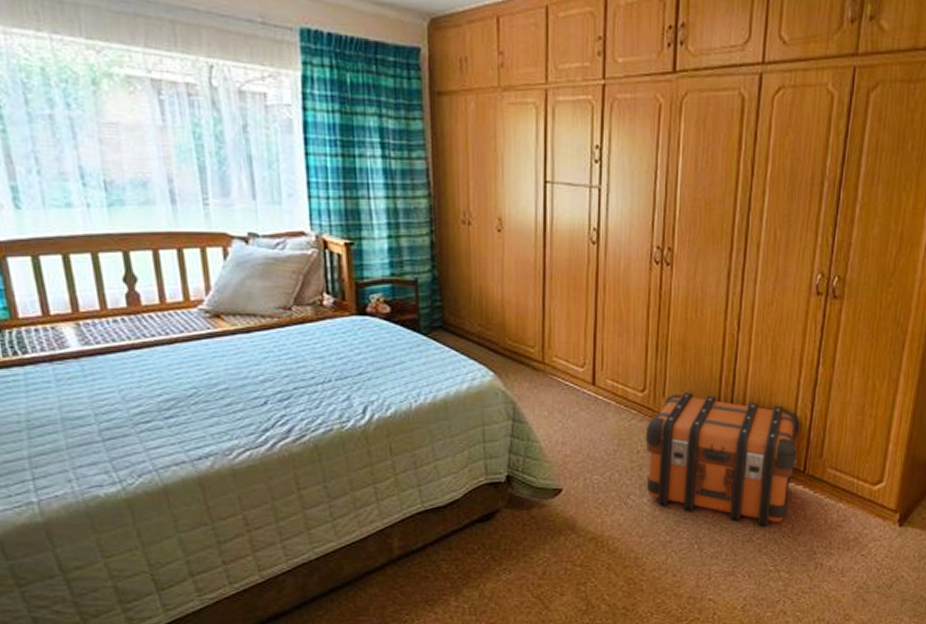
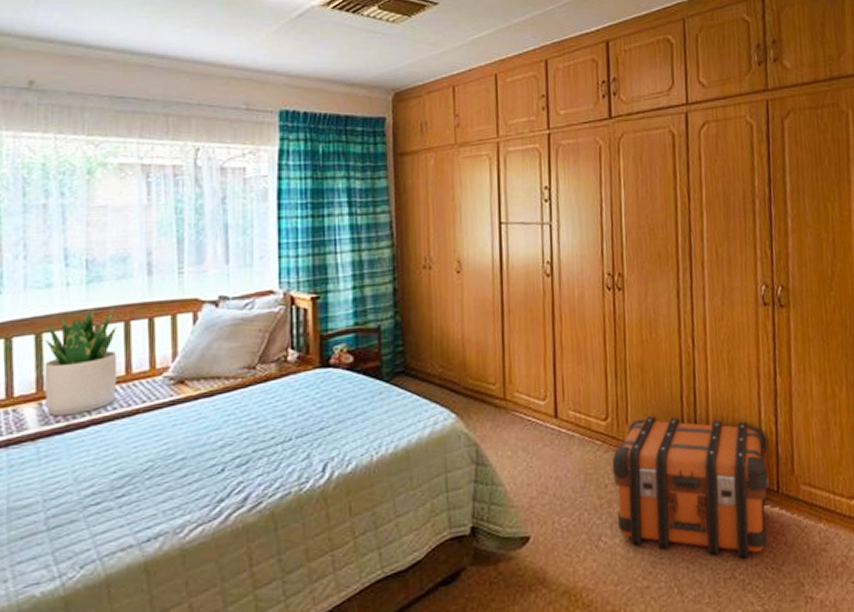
planter: none [73,232,153,338] -> present [43,306,118,417]

